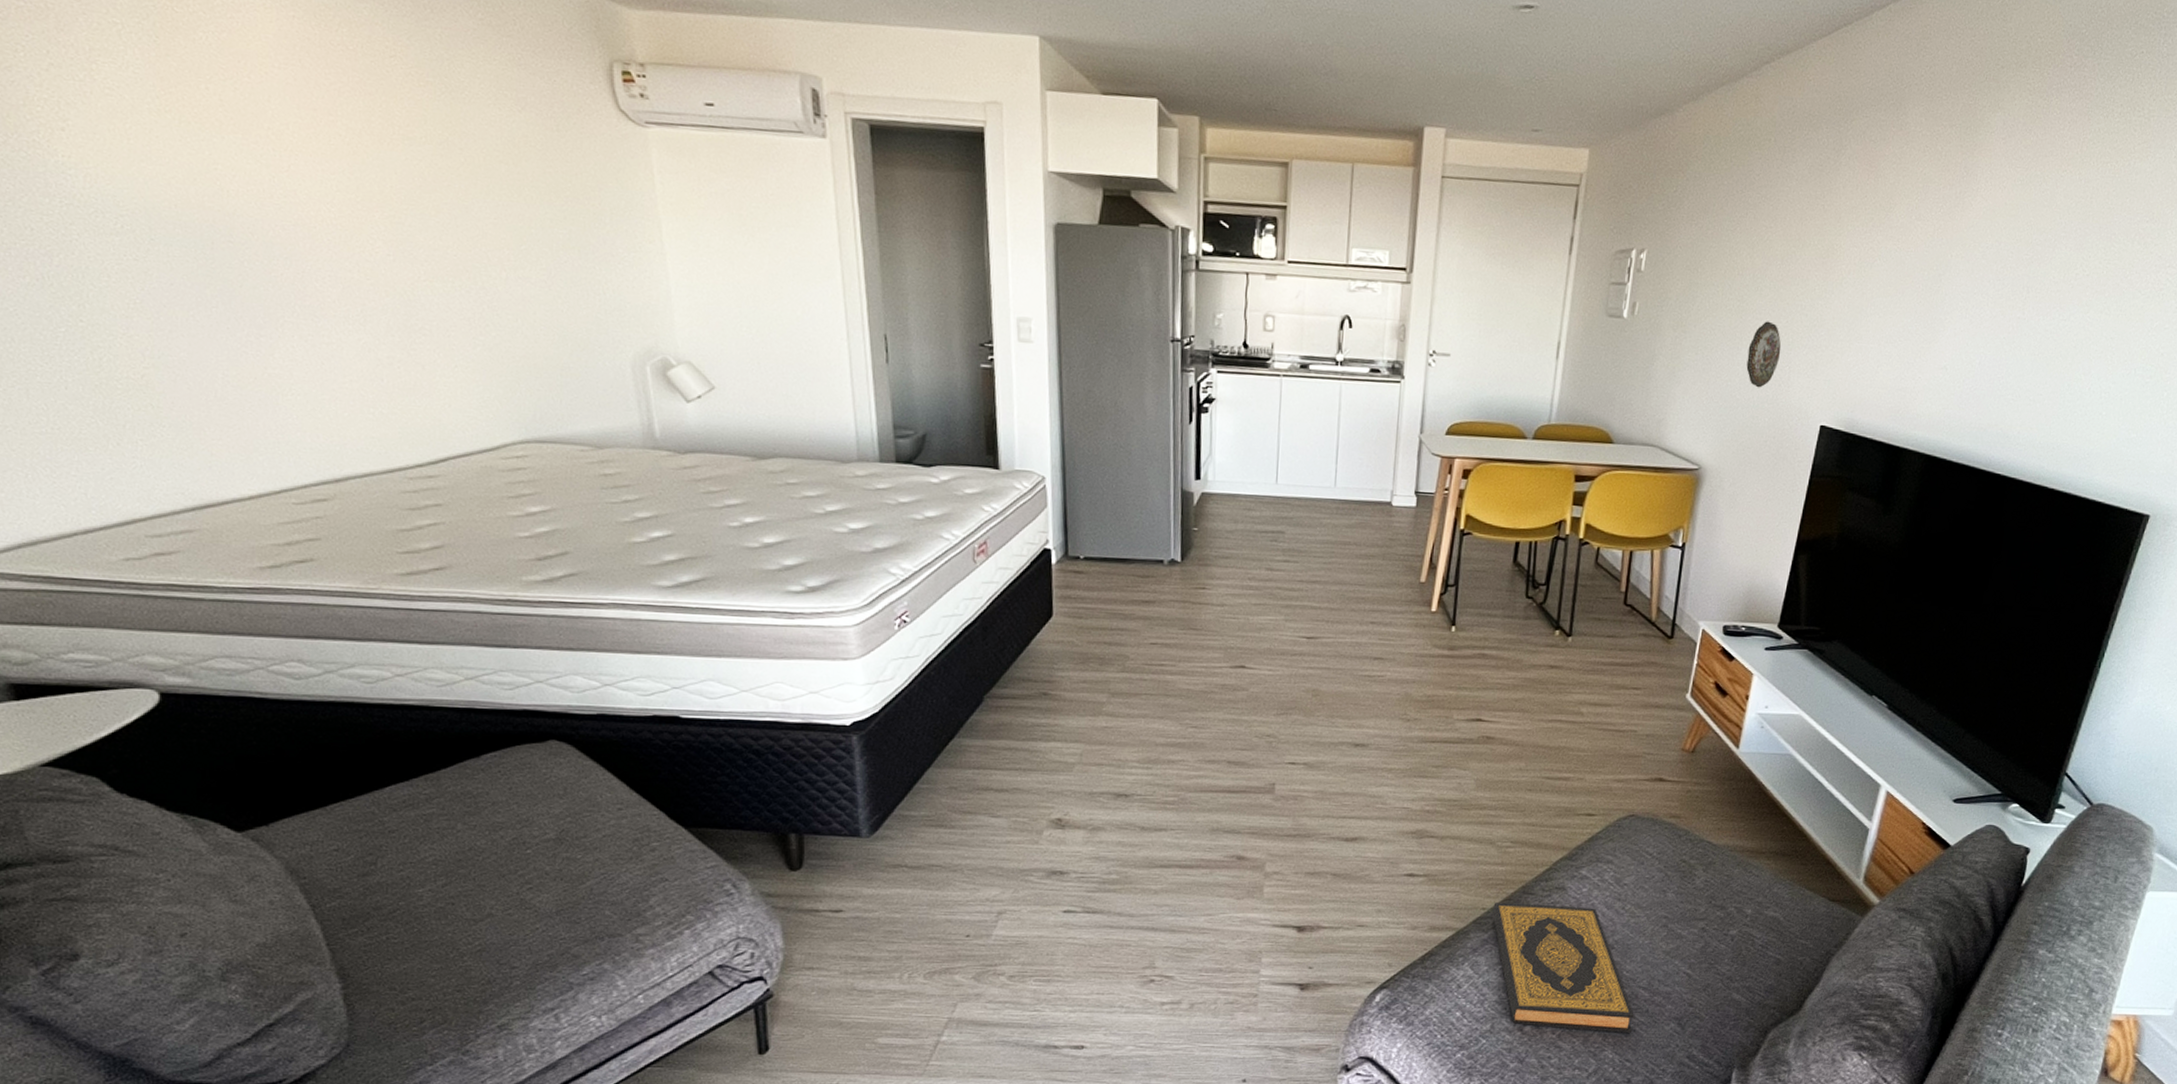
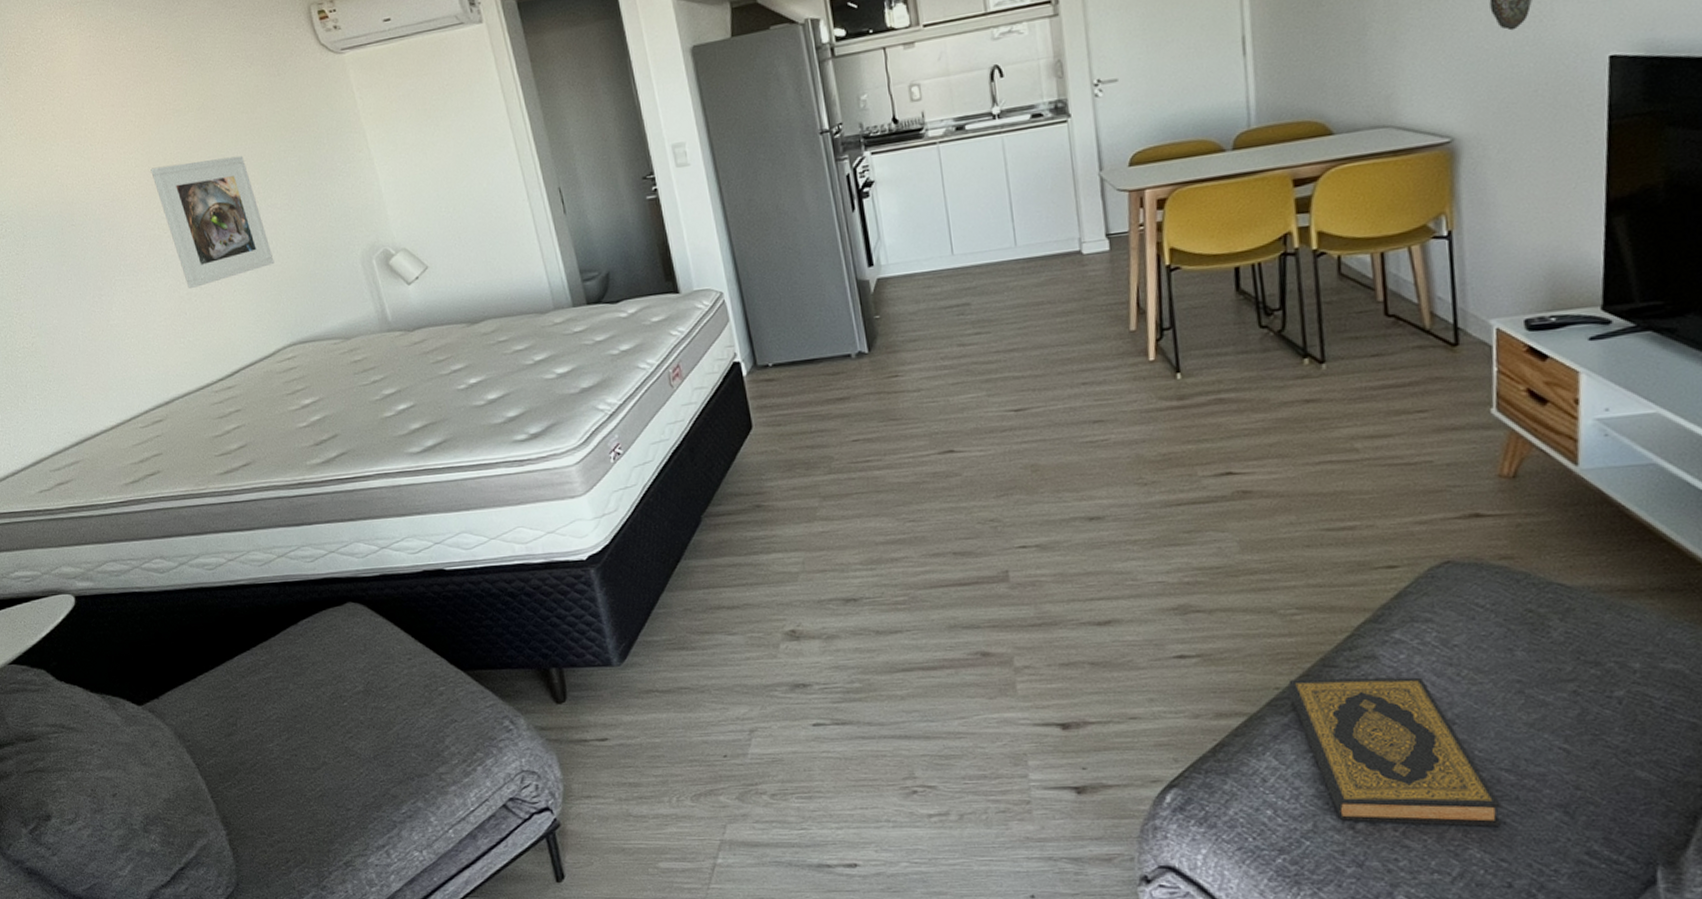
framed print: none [358,198,516,352] -> present [150,155,275,288]

